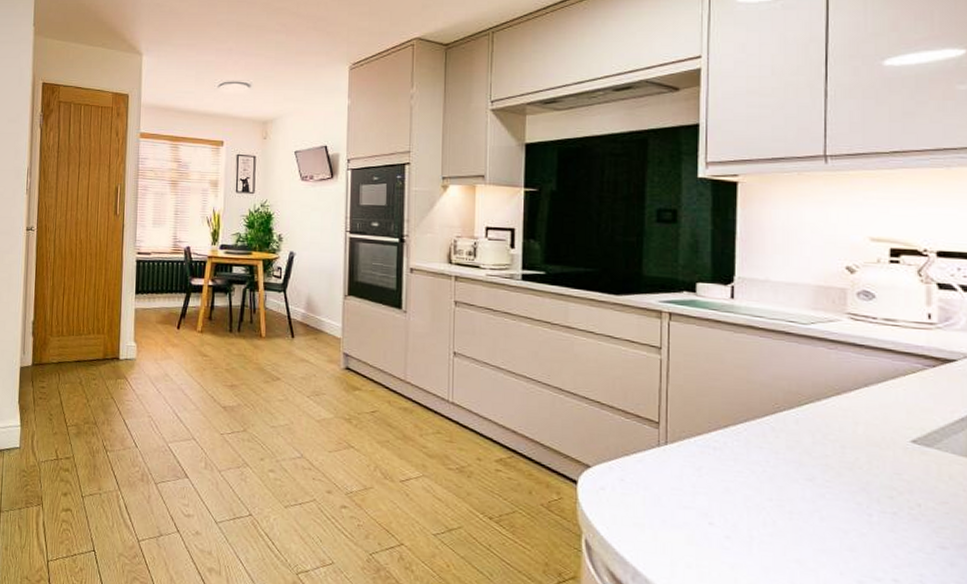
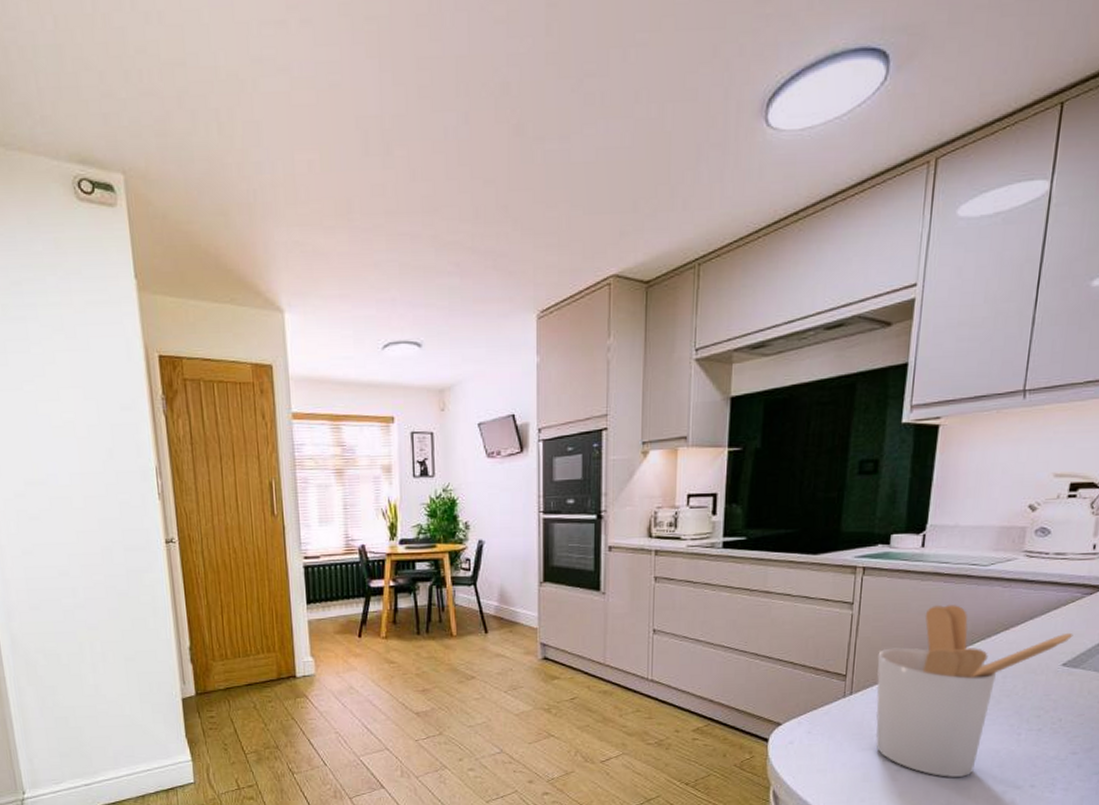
utensil holder: none [693,360,920,557] -> present [876,604,1074,777]

